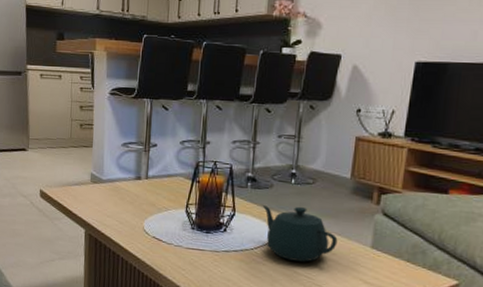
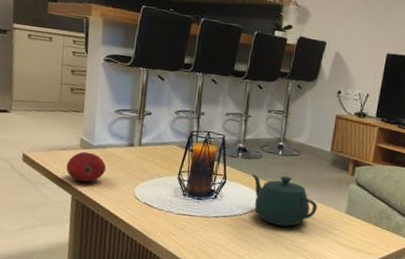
fruit: none [79,186,116,217] -> present [66,151,107,183]

